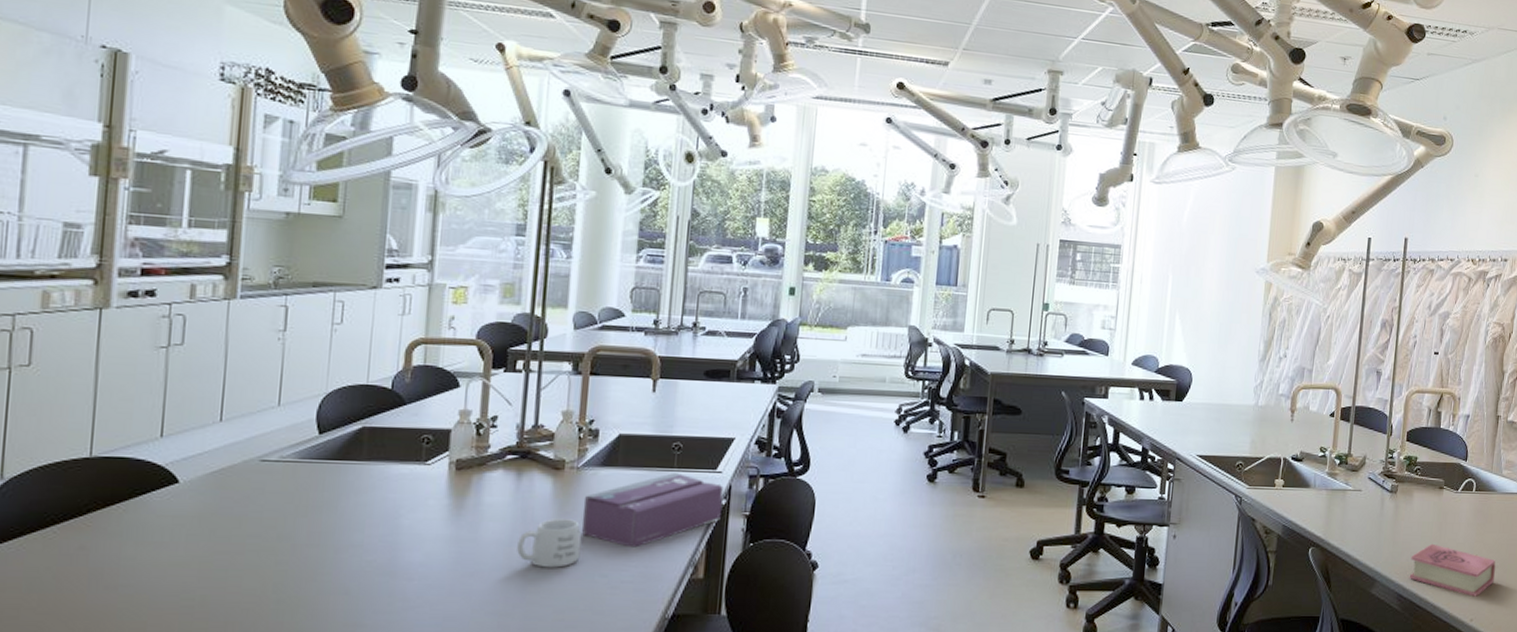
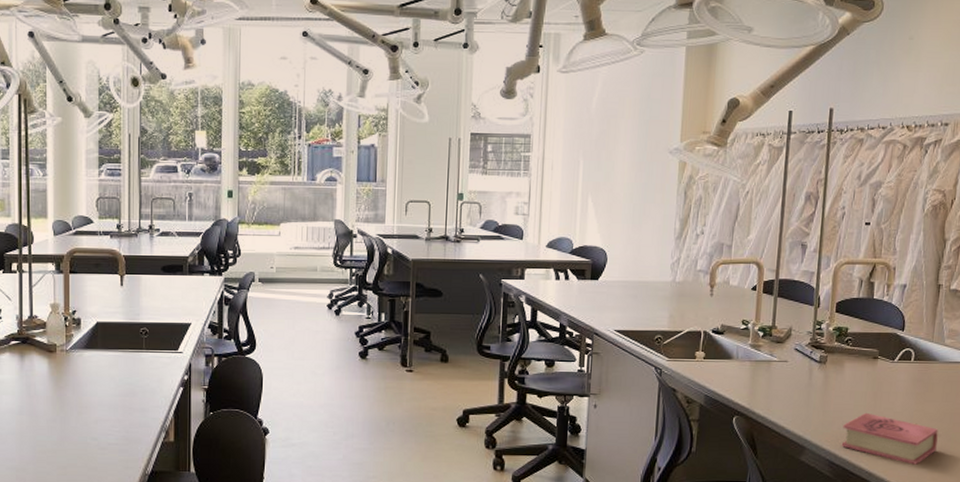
mug: present [517,518,582,568] -> none [26,392,75,432]
tissue box: present [581,473,723,548] -> none [73,354,184,416]

